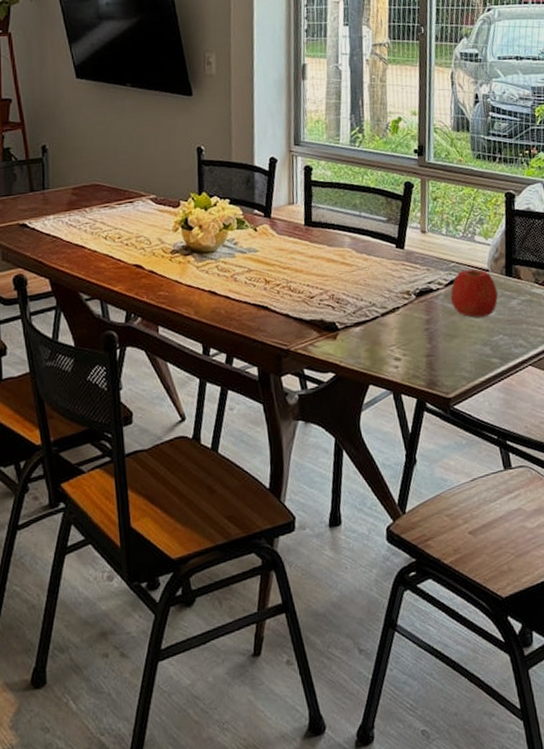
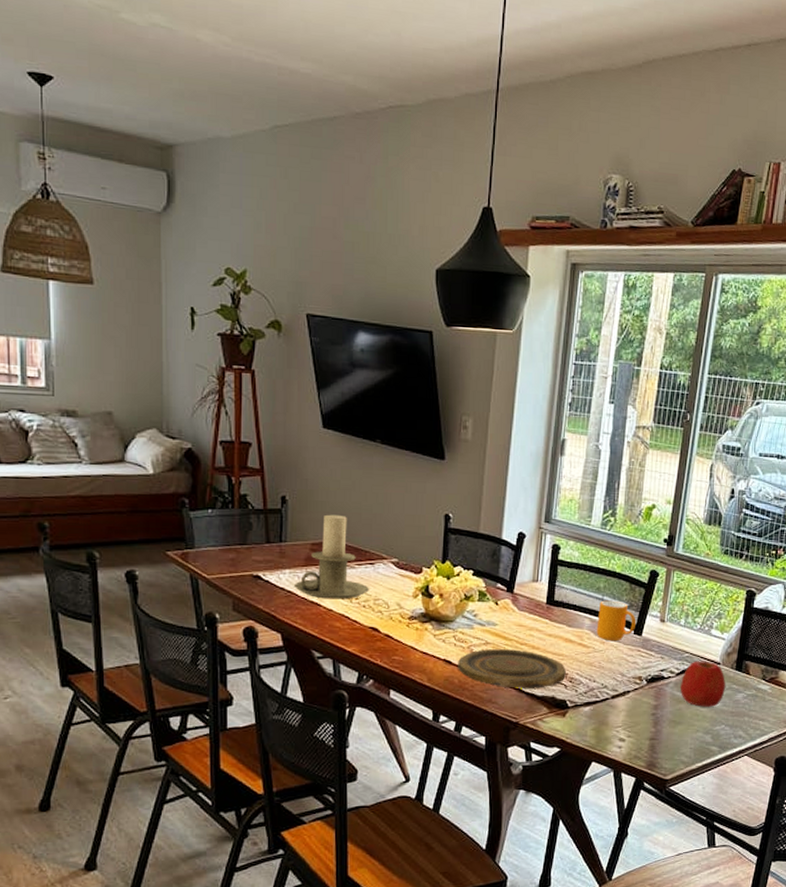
candle holder: none [59,158,130,241] -> present [295,514,369,599]
plate: none [223,274,332,315] -> present [458,649,566,688]
mug: none [357,216,397,258] -> present [596,600,637,642]

